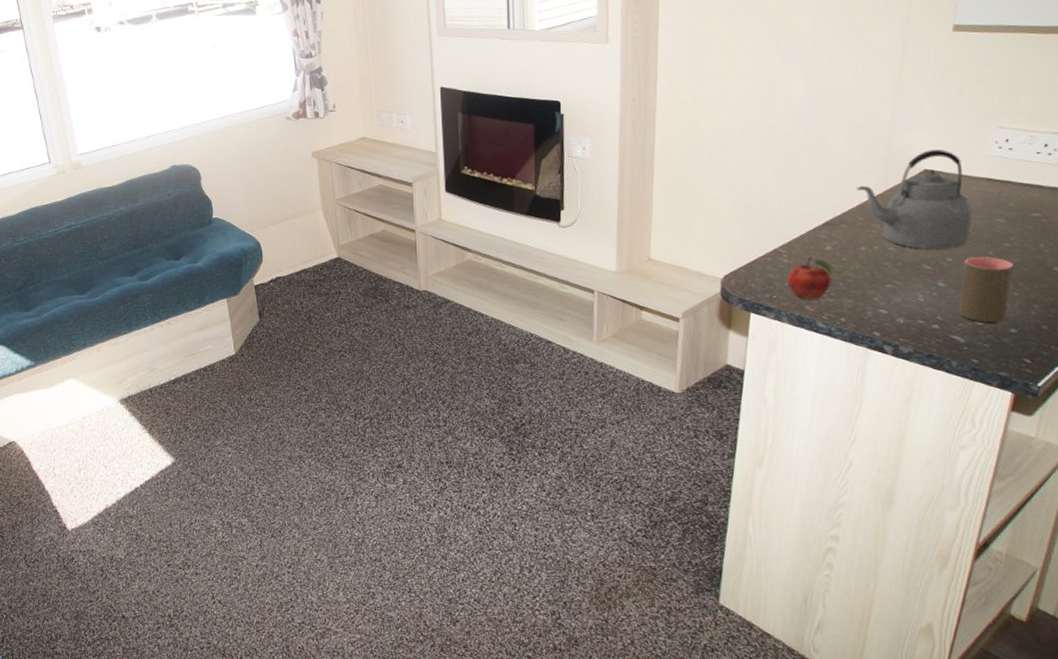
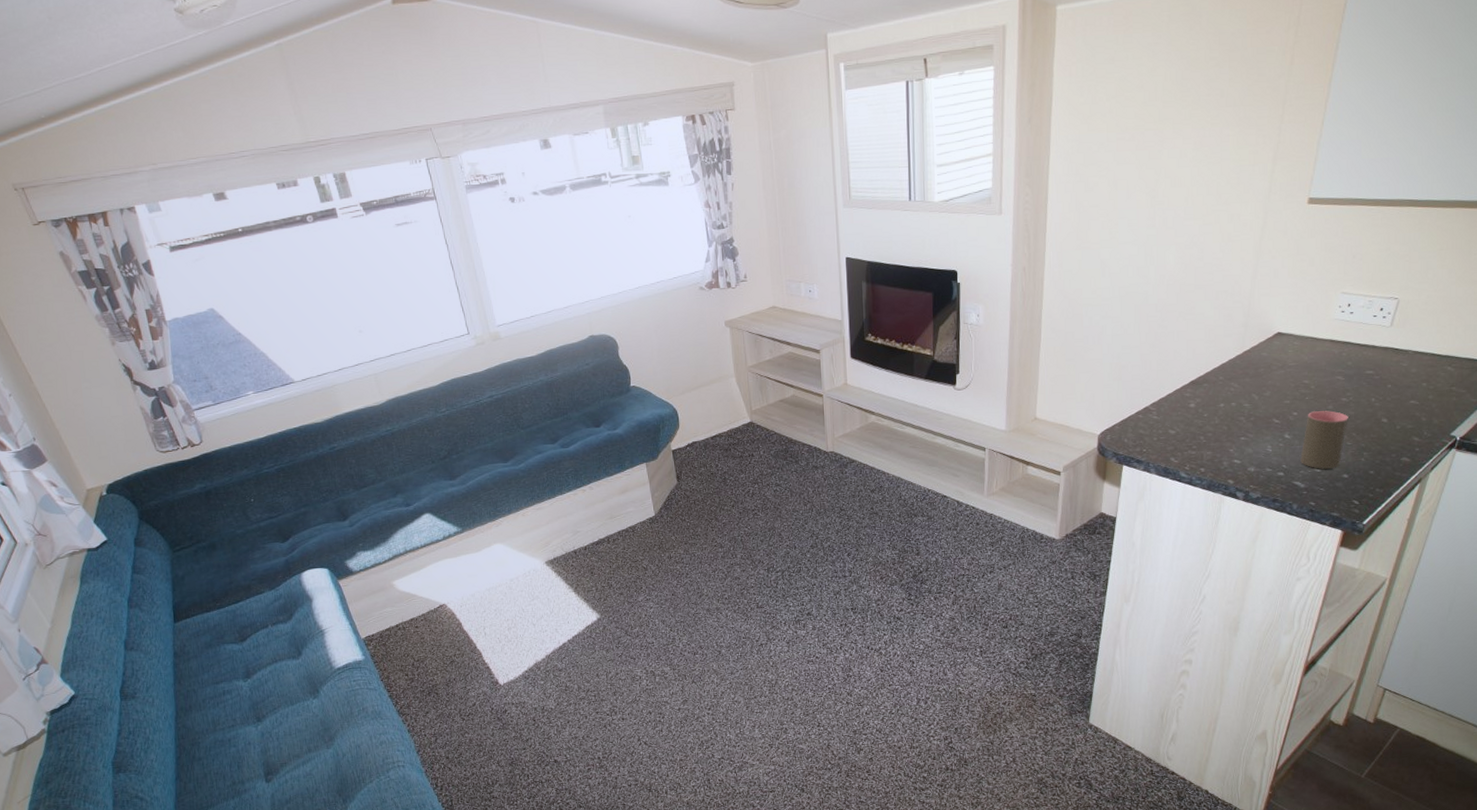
fruit: present [787,256,836,300] -> none [1156,413,1198,453]
kettle: present [856,150,972,249] -> none [1218,314,1316,405]

